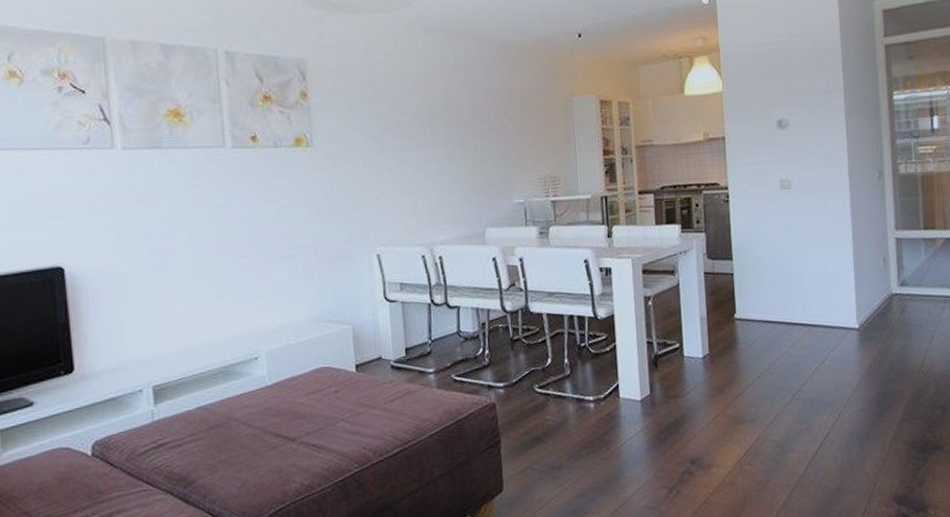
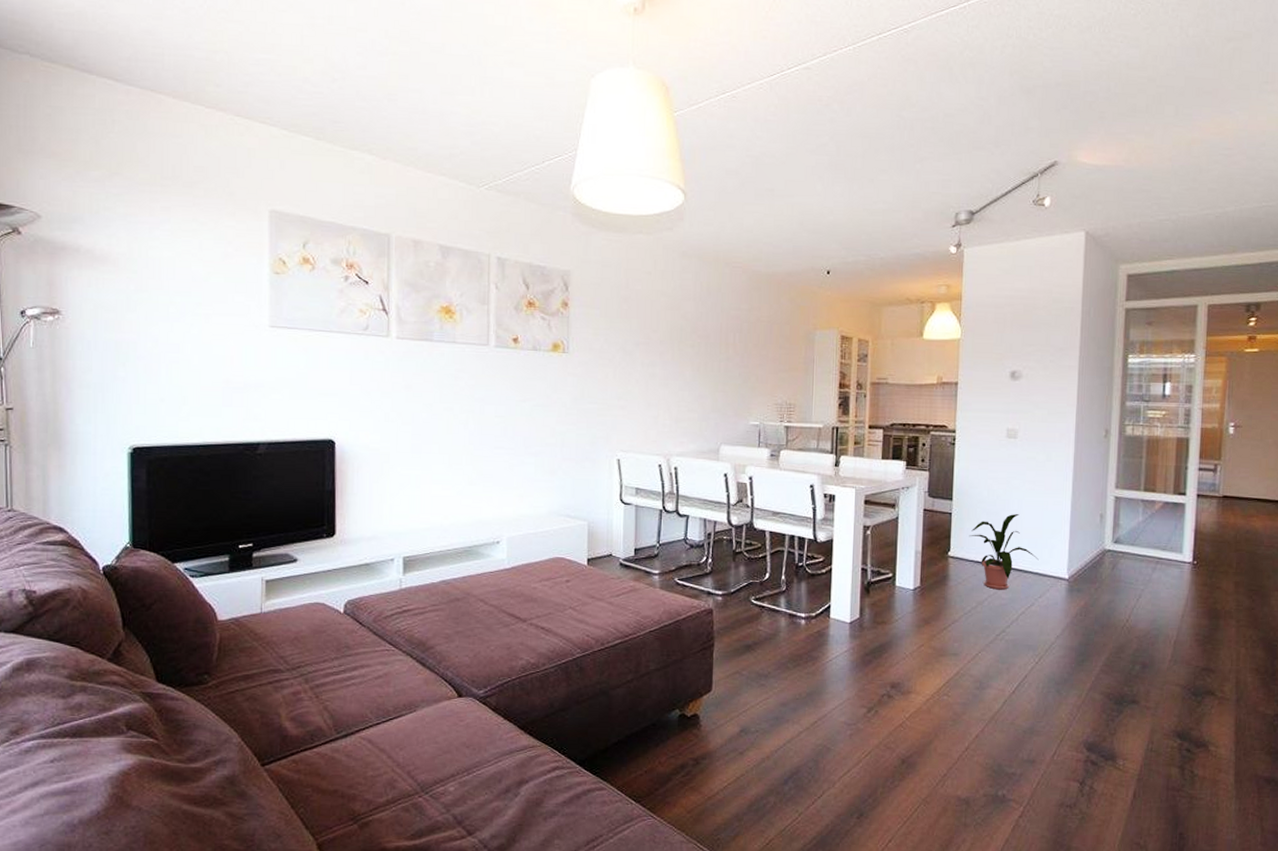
house plant: none [753,267,827,348] -> present [969,514,1039,590]

